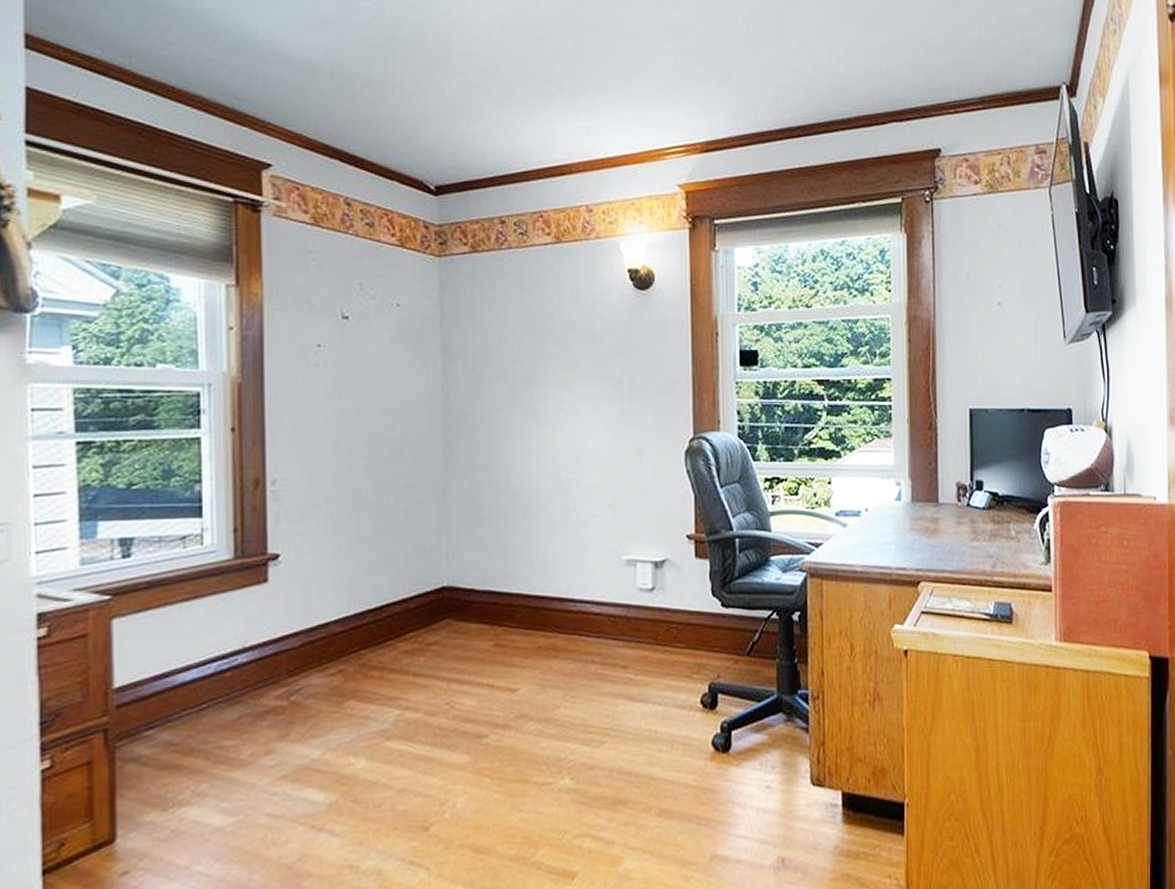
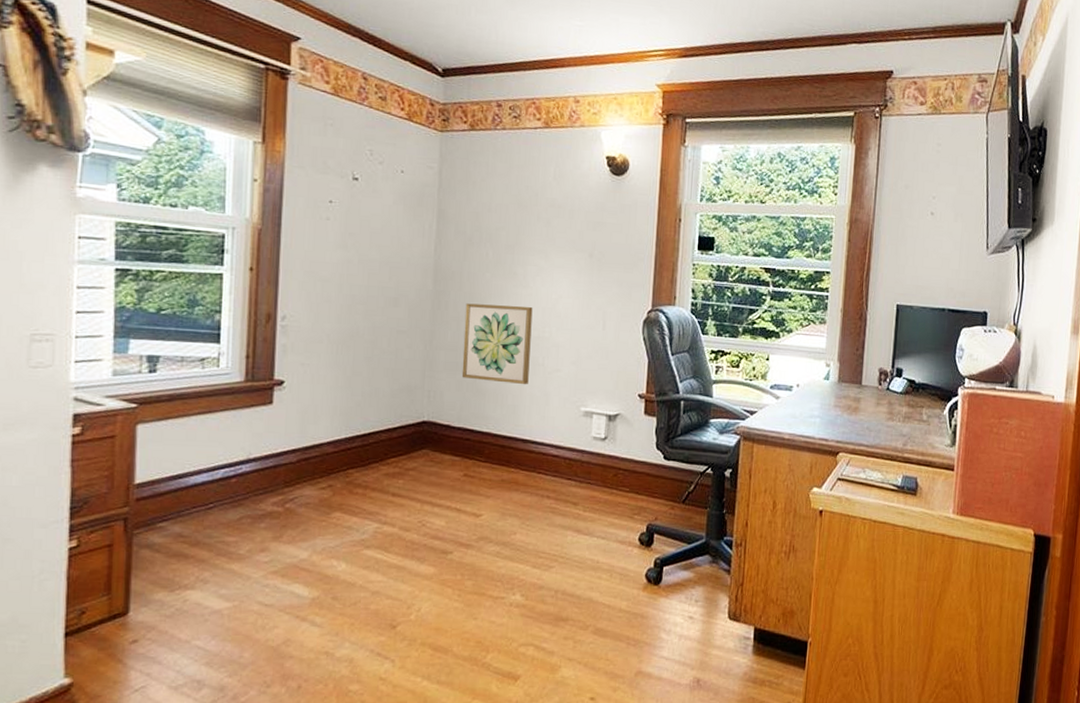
wall art: none [481,446,560,536] -> present [461,303,533,385]

